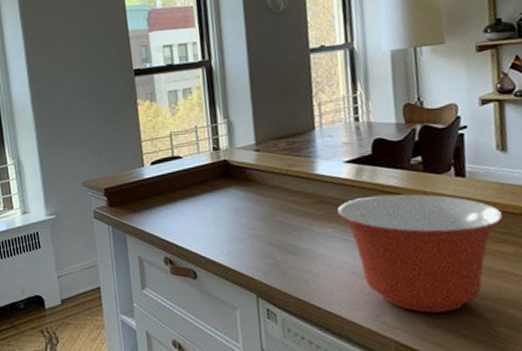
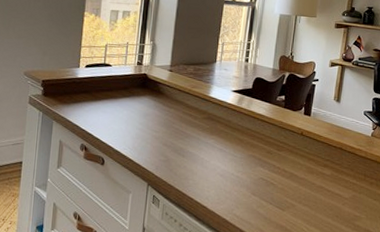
mixing bowl: present [336,194,504,313] -> none [219,119,329,212]

